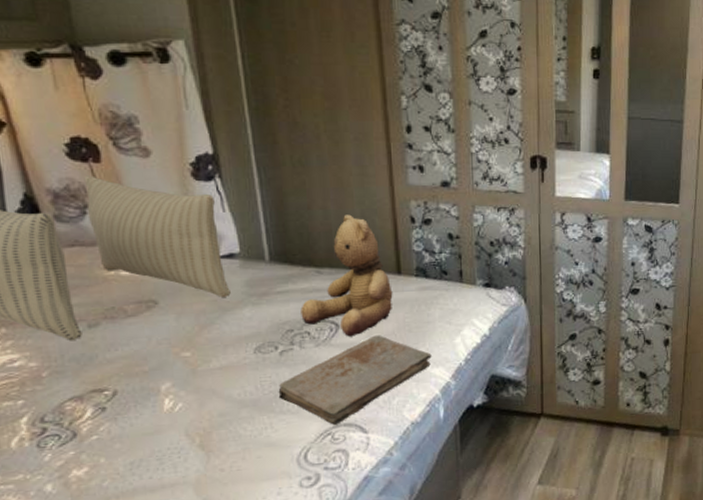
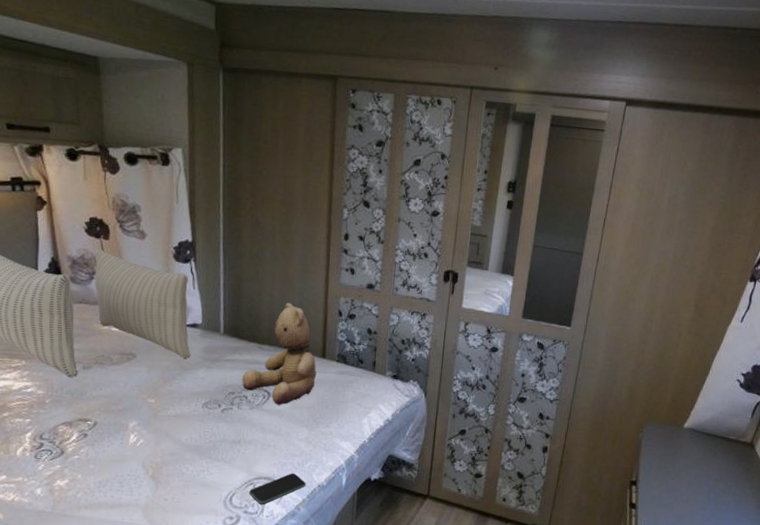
book: present [278,335,432,425] -> none [216,406,342,477]
smartphone: none [328,413,397,457] -> present [249,473,306,505]

